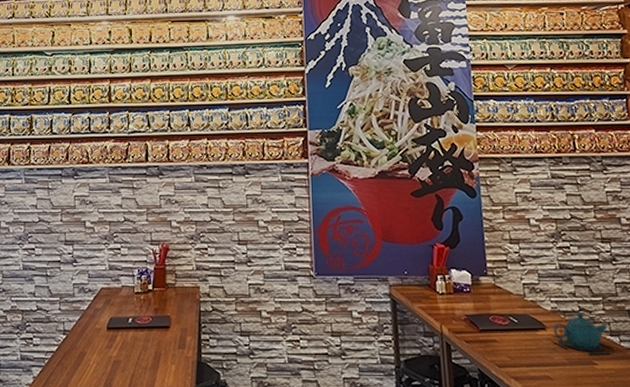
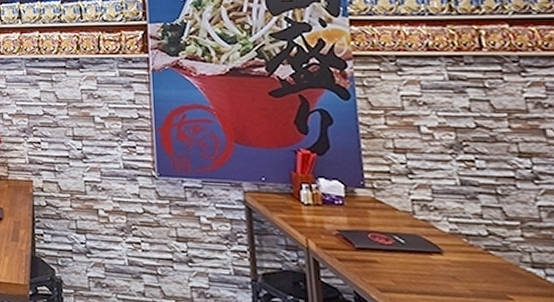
teapot: present [551,311,613,355] -> none [449,236,536,290]

